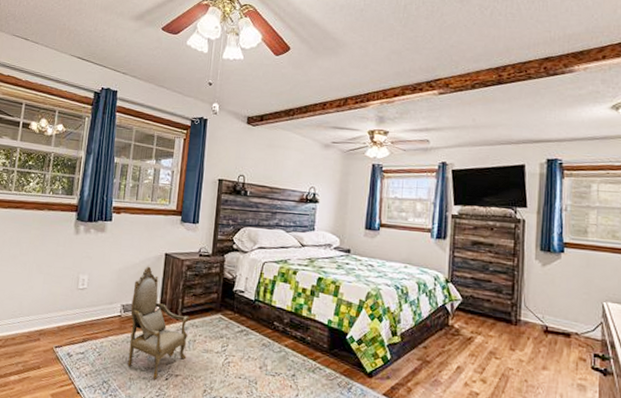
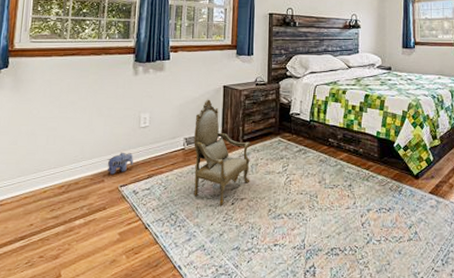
plush toy: none [43,312,70,334] -> present [107,152,133,175]

